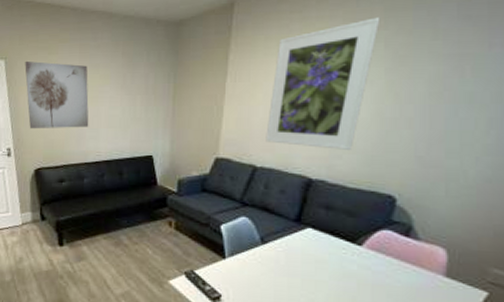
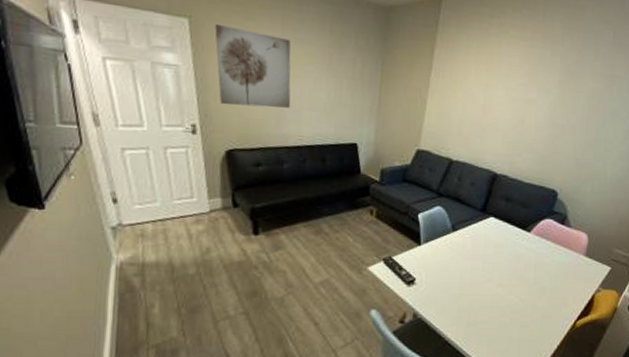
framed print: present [266,17,381,150] -> none [462,33,560,149]

